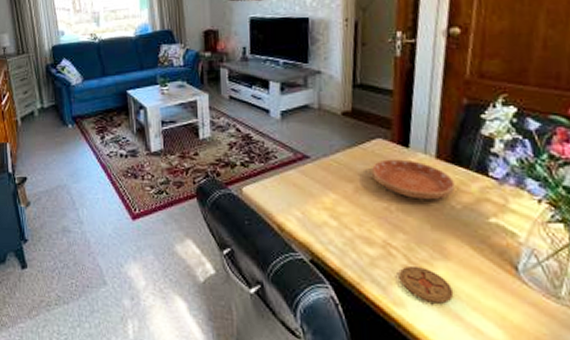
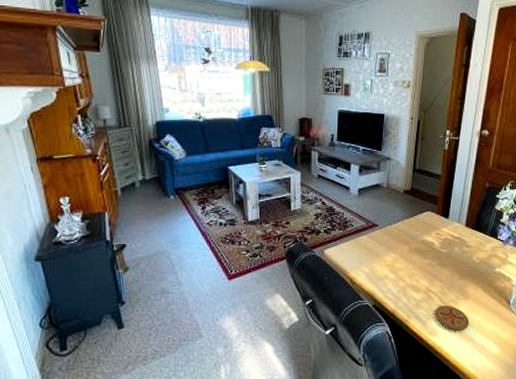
saucer: present [372,159,455,200] -> none [422,227,476,257]

